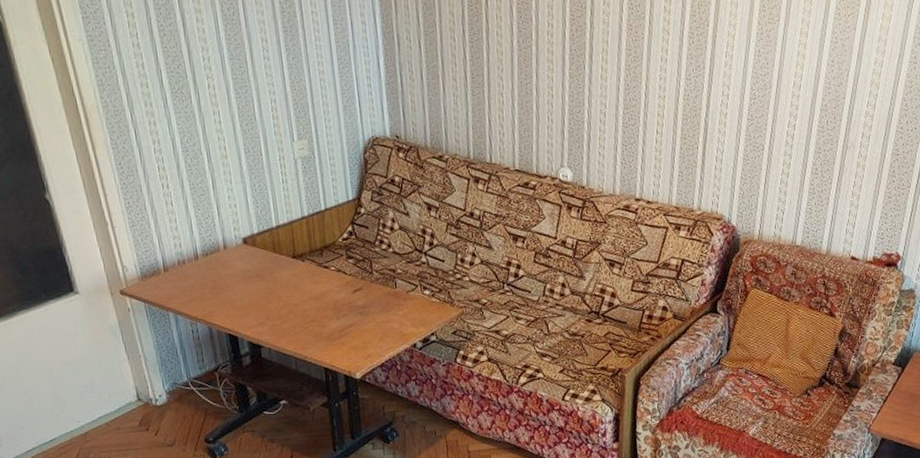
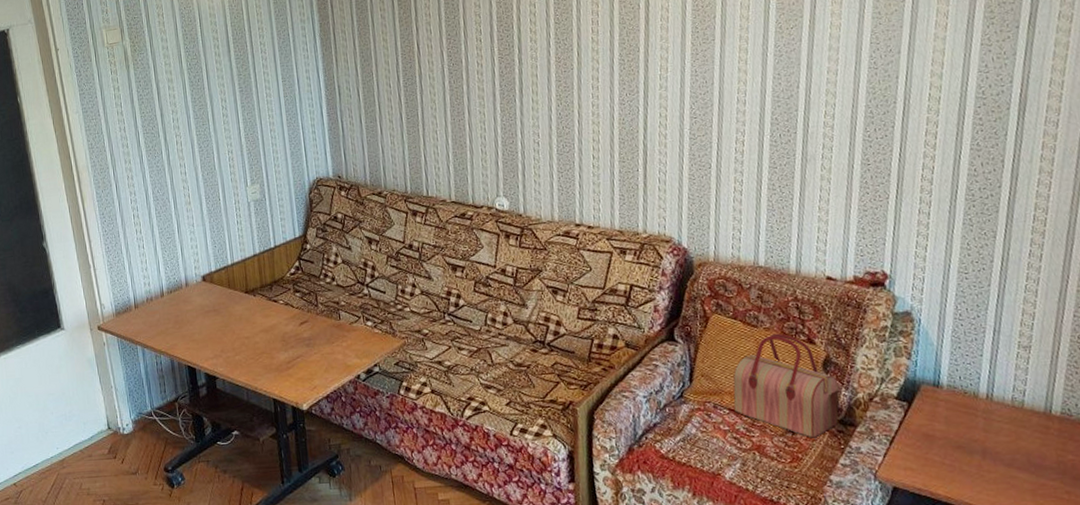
handbag: none [762,307,850,399] -> present [733,333,839,438]

